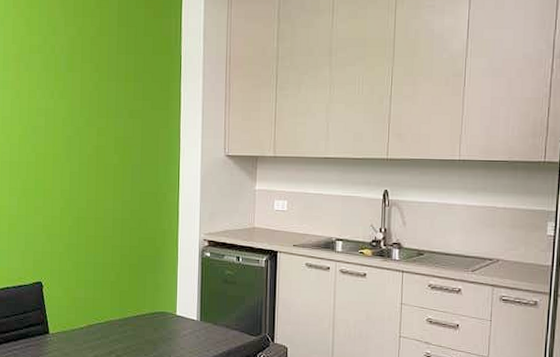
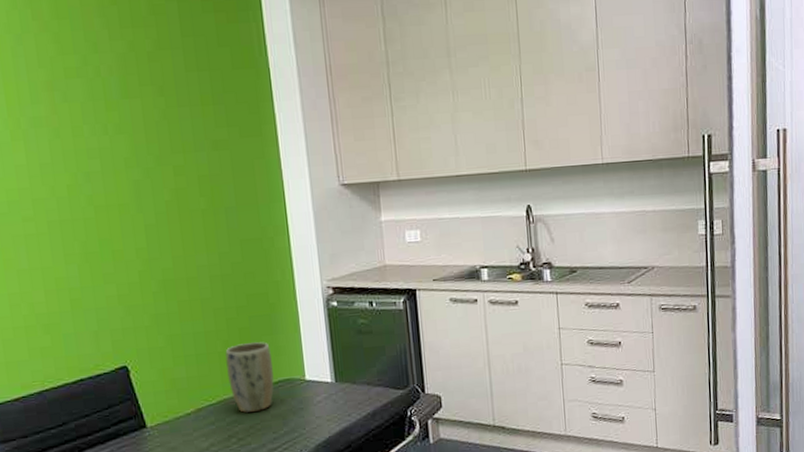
plant pot: none [115,277,152,335] -> present [225,342,274,413]

